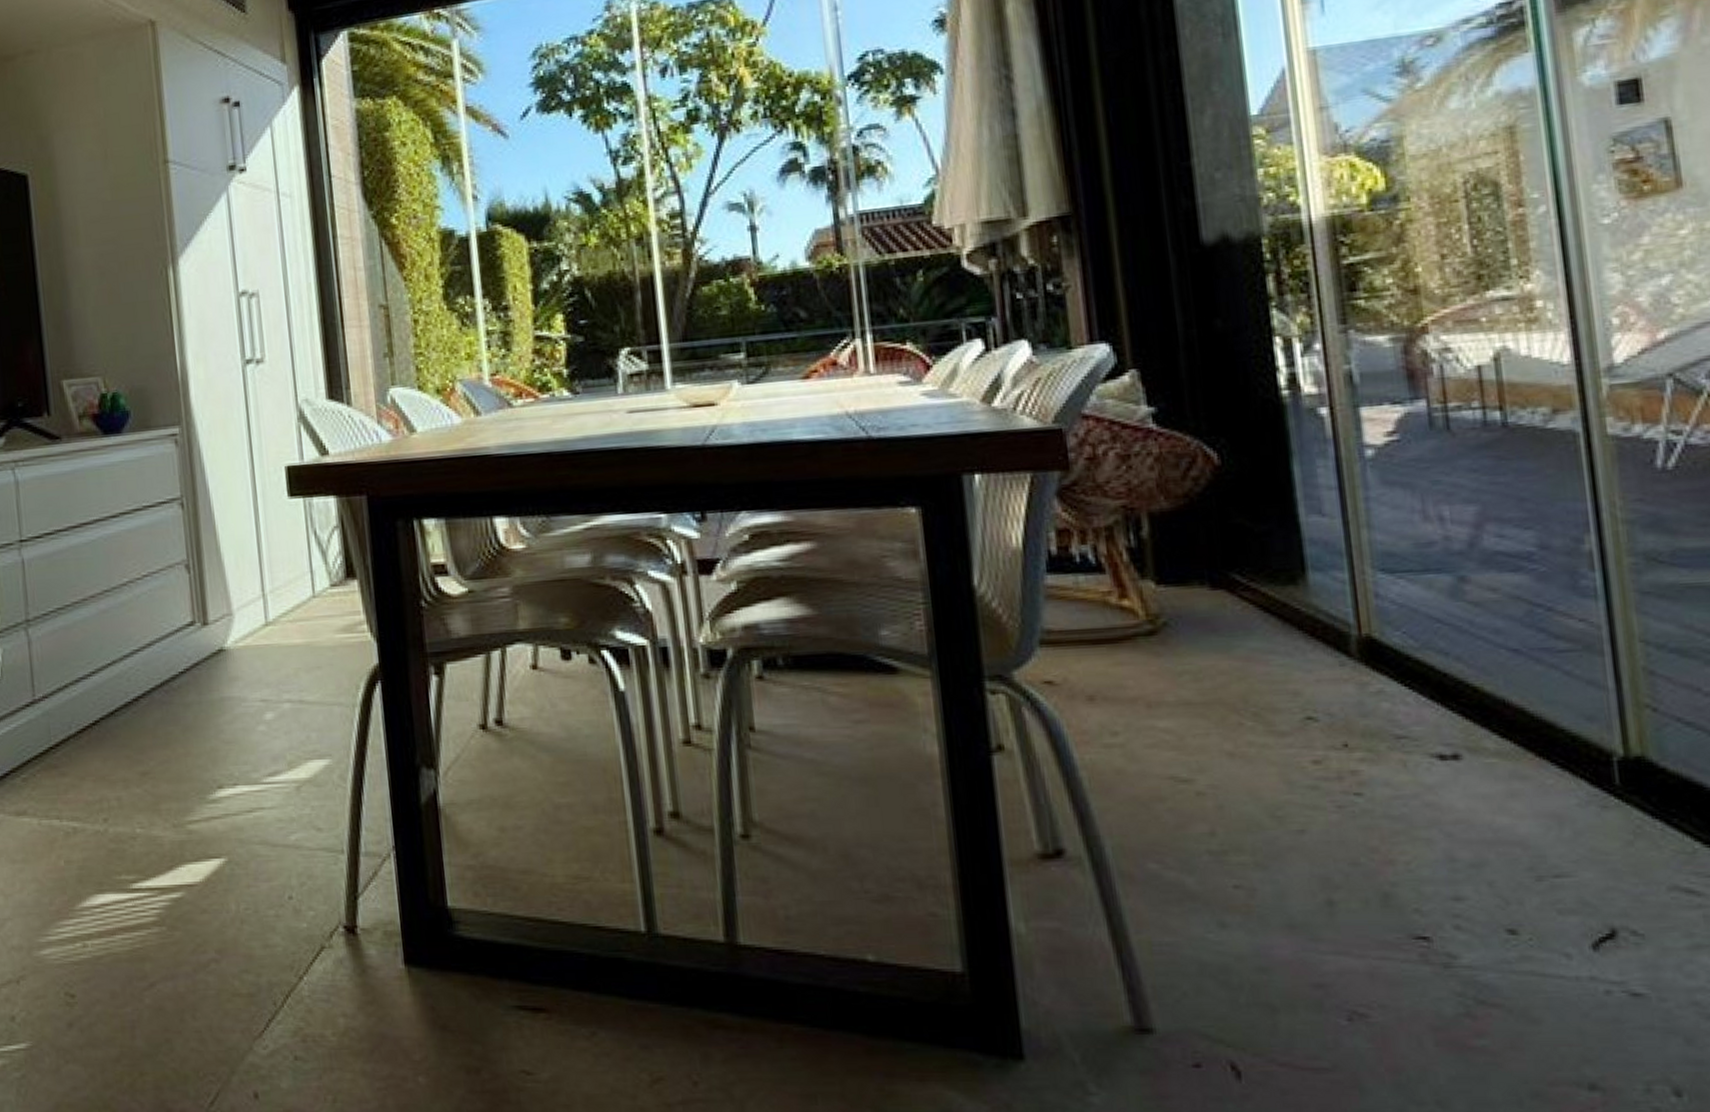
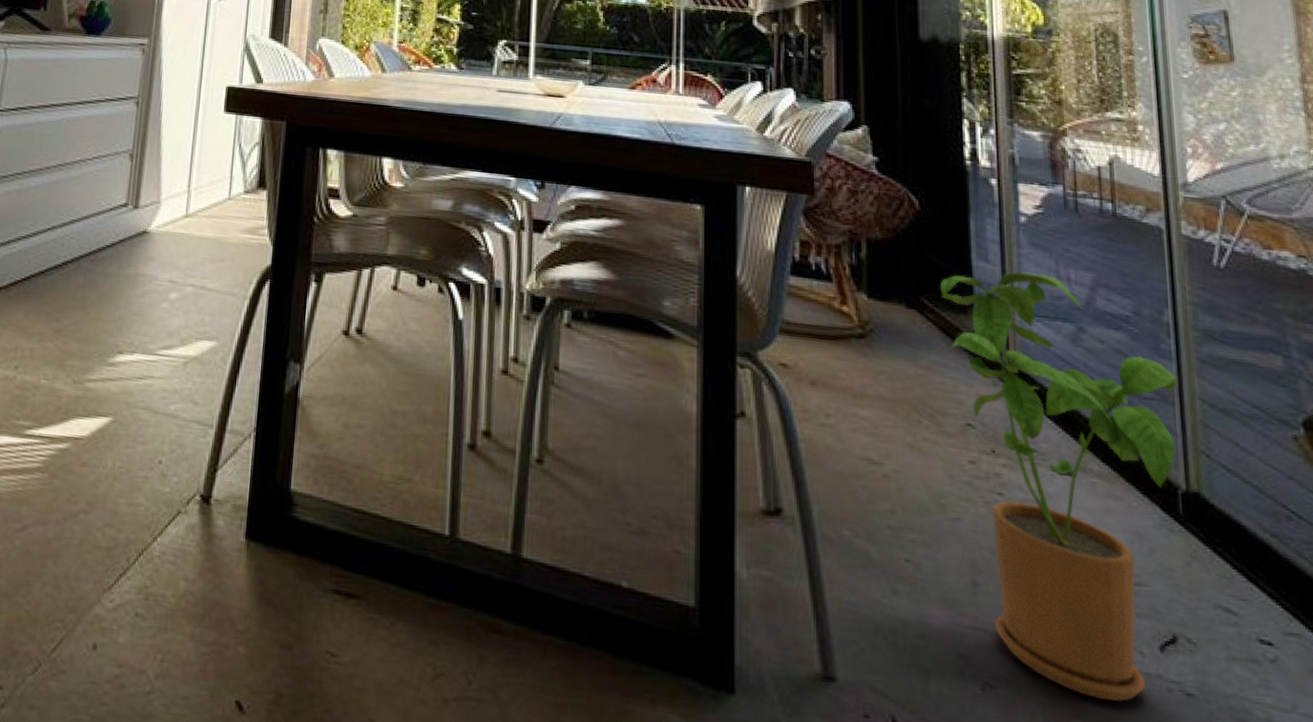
house plant: none [1256,517,1607,1014] -> present [940,272,1178,702]

